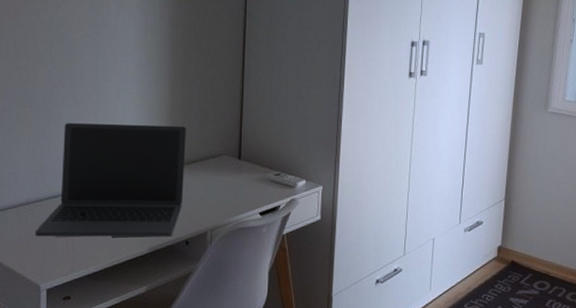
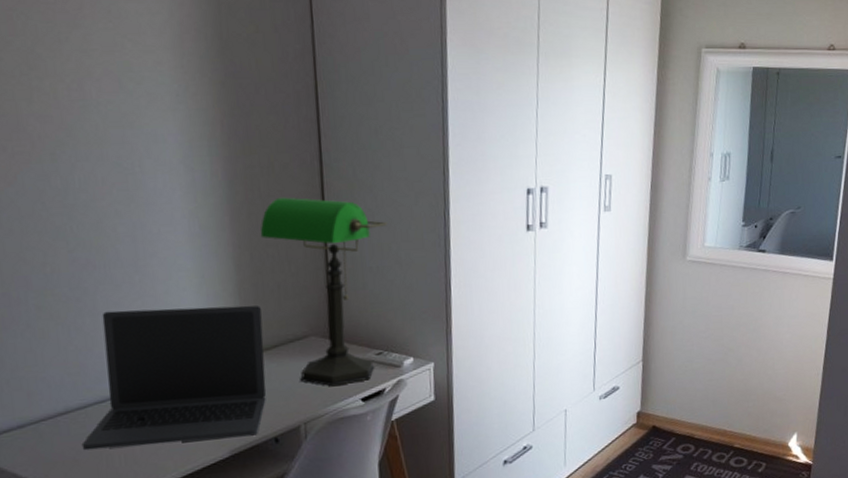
desk lamp: none [192,38,294,200] -> present [260,197,387,387]

